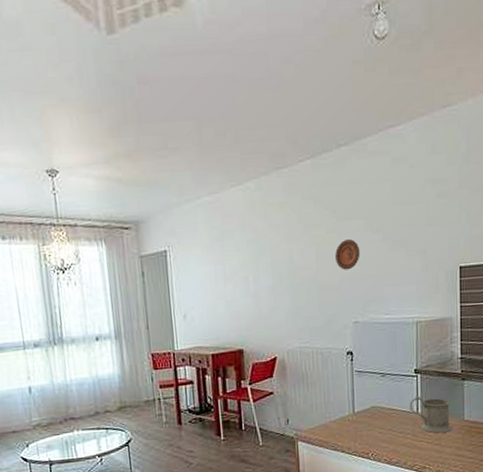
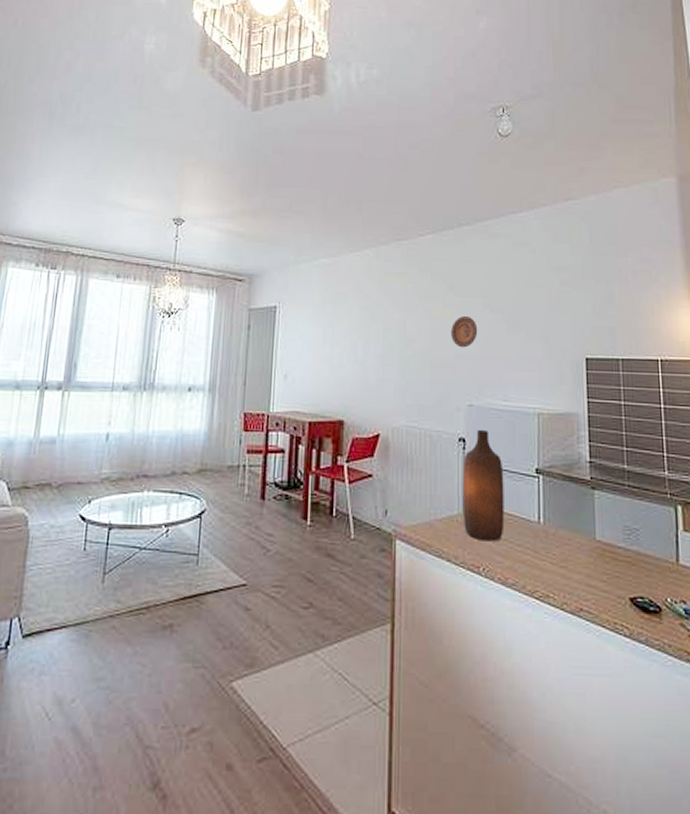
bottle: none [351,341,389,433] -> present [462,429,505,542]
mug: present [409,396,452,433] -> none [529,502,581,553]

